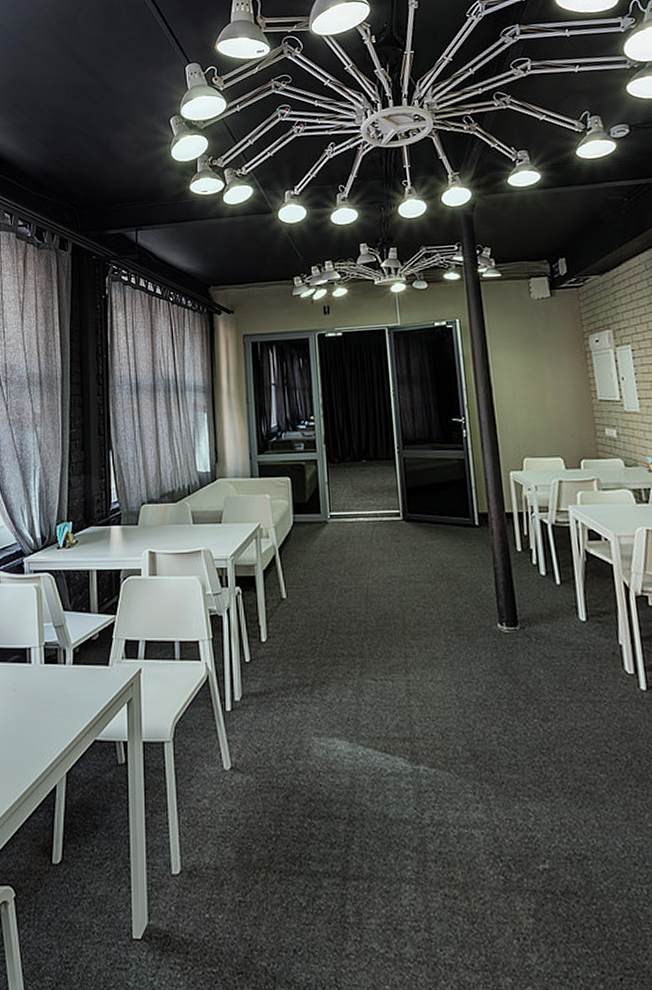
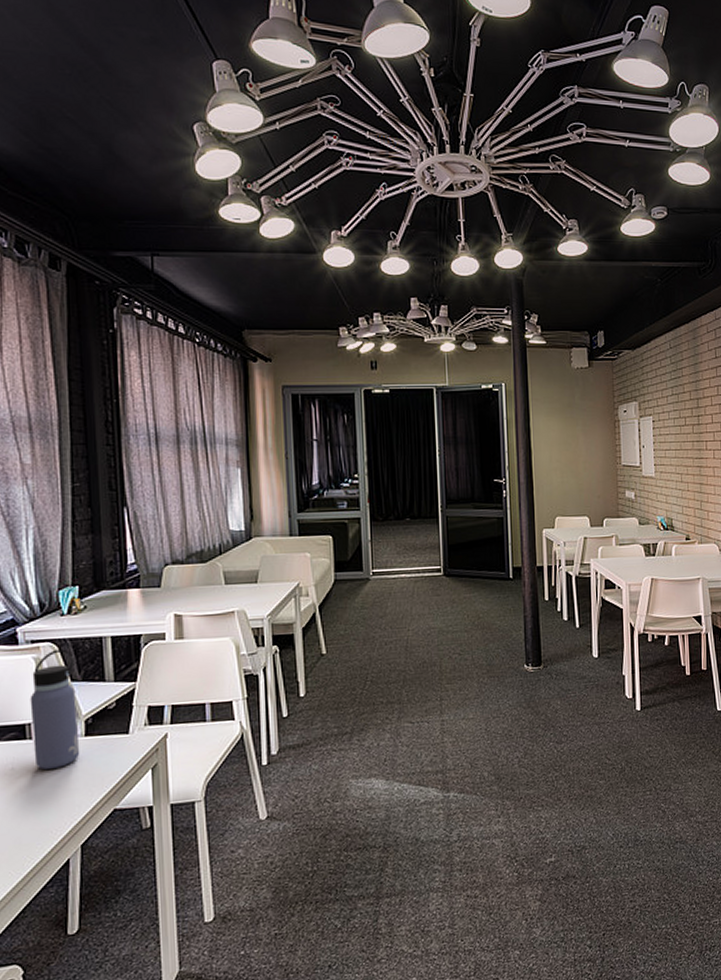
water bottle: none [31,580,69,693] -> present [30,649,80,770]

